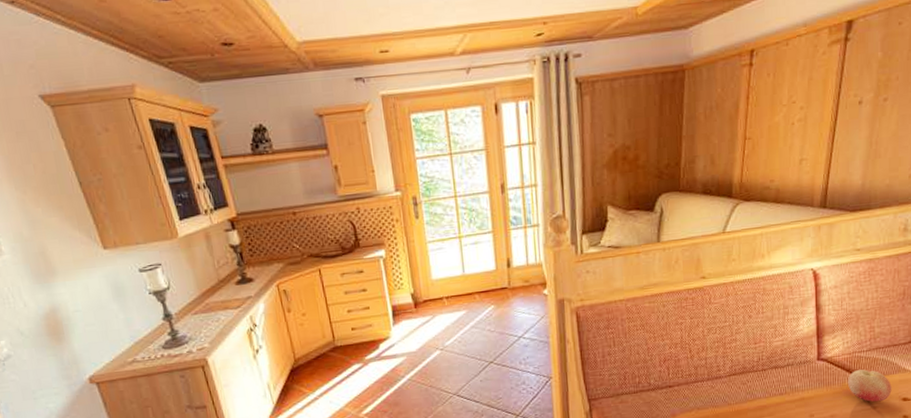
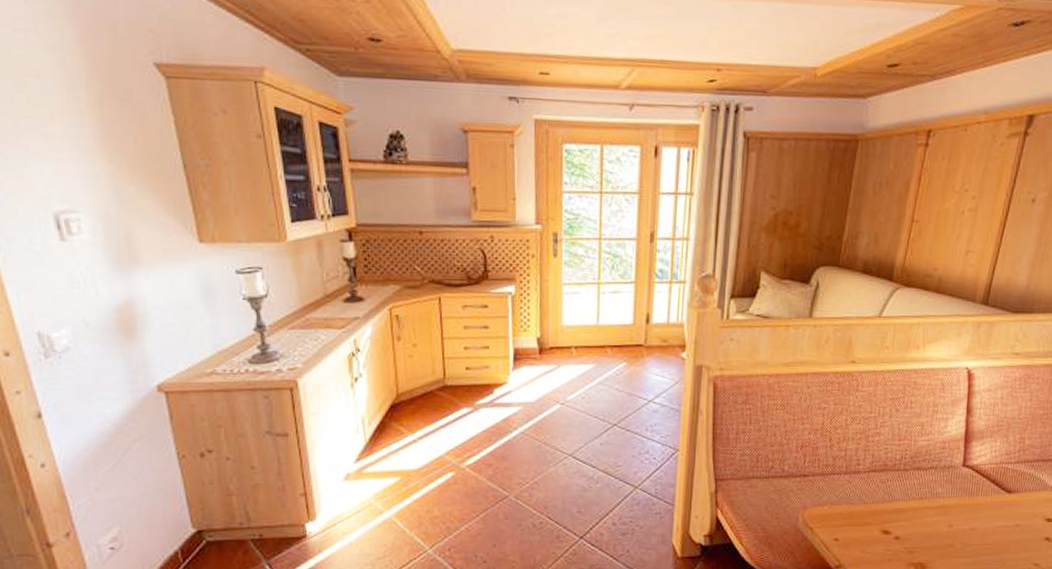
fruit: present [847,369,892,402] -> none [991,482,1037,520]

